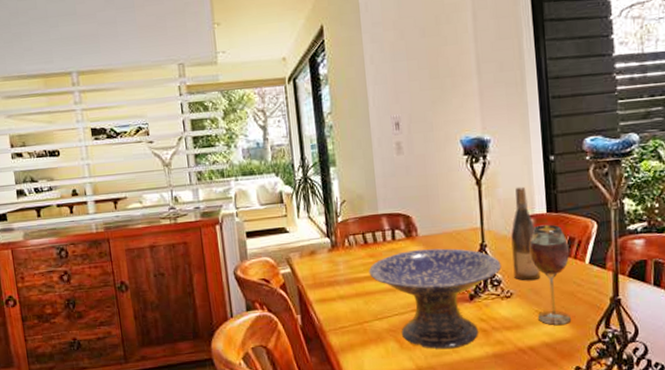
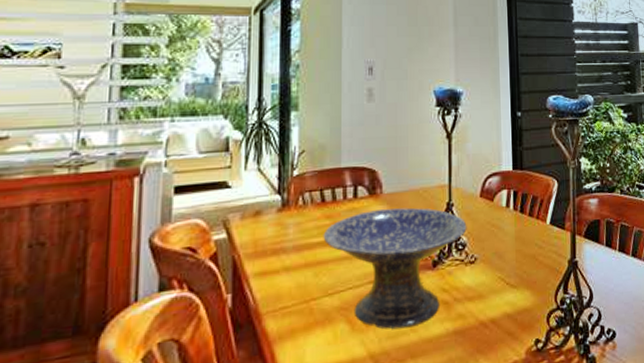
wine bottle: present [511,186,541,281] -> none [478,142,505,244]
wineglass: present [529,224,572,325] -> none [495,182,533,293]

